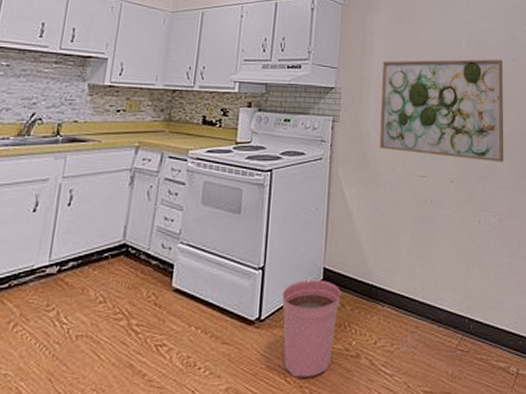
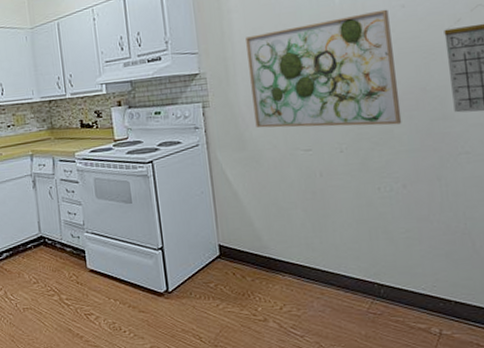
plant pot: present [282,279,341,378] -> none [184,255,240,338]

